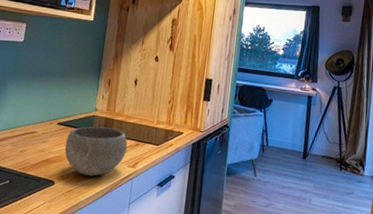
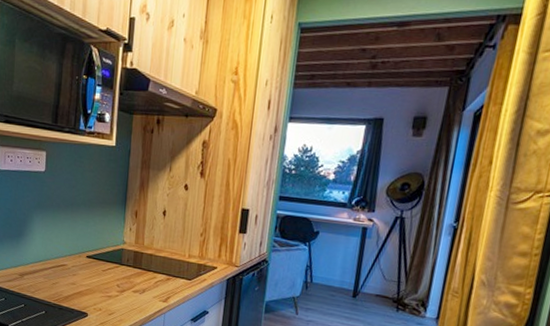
bowl: present [64,126,128,176] -> none [95,259,158,310]

